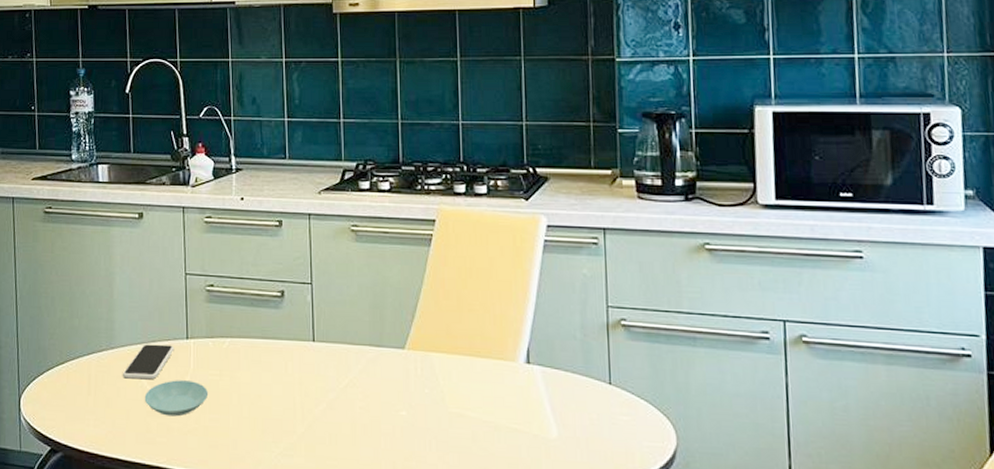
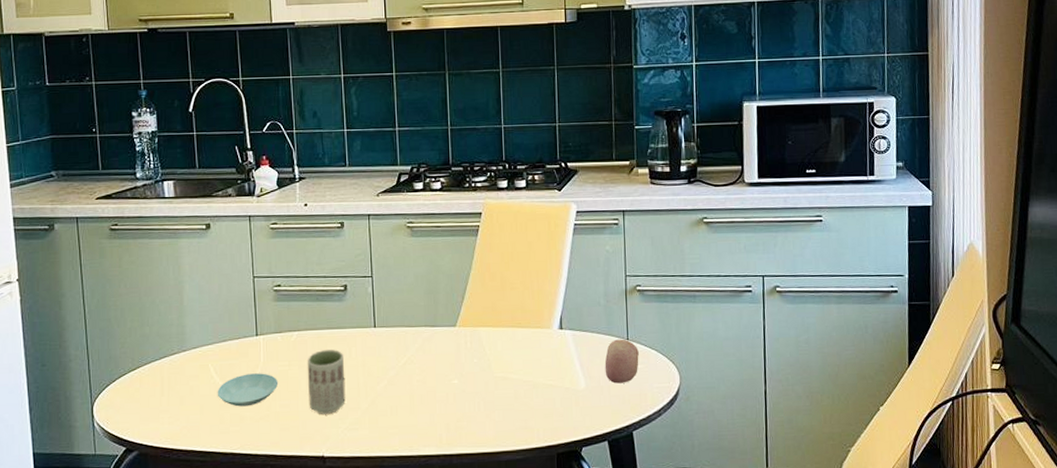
smartphone: present [123,344,174,380] -> none [195,343,245,377]
cup: none [239,361,280,435] -> present [307,349,346,414]
fruit: none [581,382,625,437] -> present [604,339,639,384]

